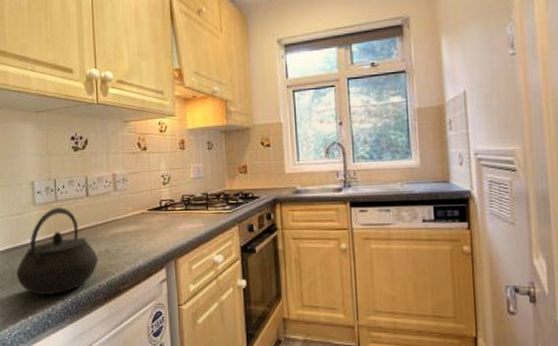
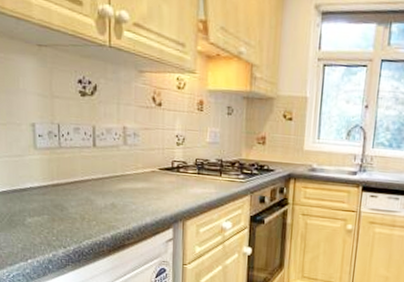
kettle: present [16,207,98,296] -> none [14,154,103,242]

